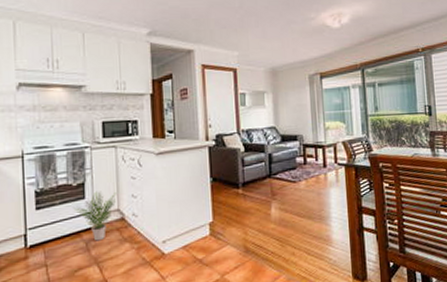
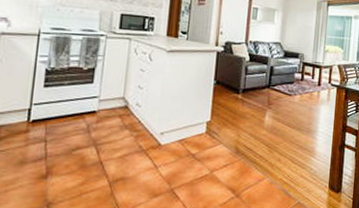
potted plant: present [73,191,117,241] -> none [80,77,124,125]

